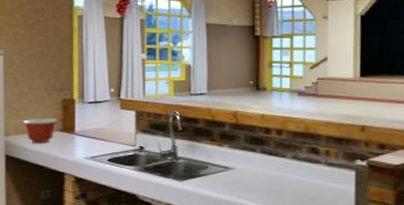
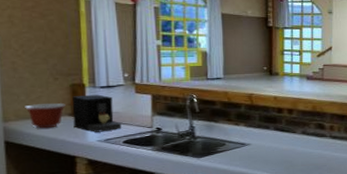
coffee maker: none [63,110,107,149] -> present [72,94,122,132]

